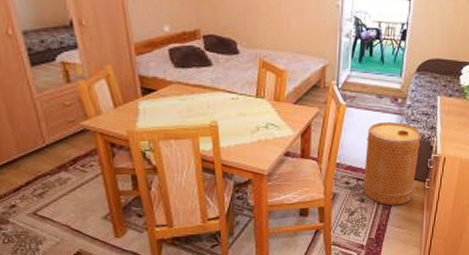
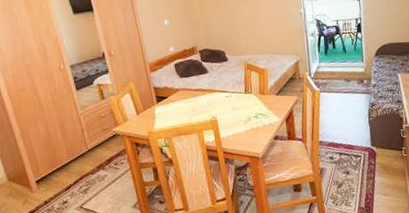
basket: present [363,122,421,205] -> none [342,100,393,175]

